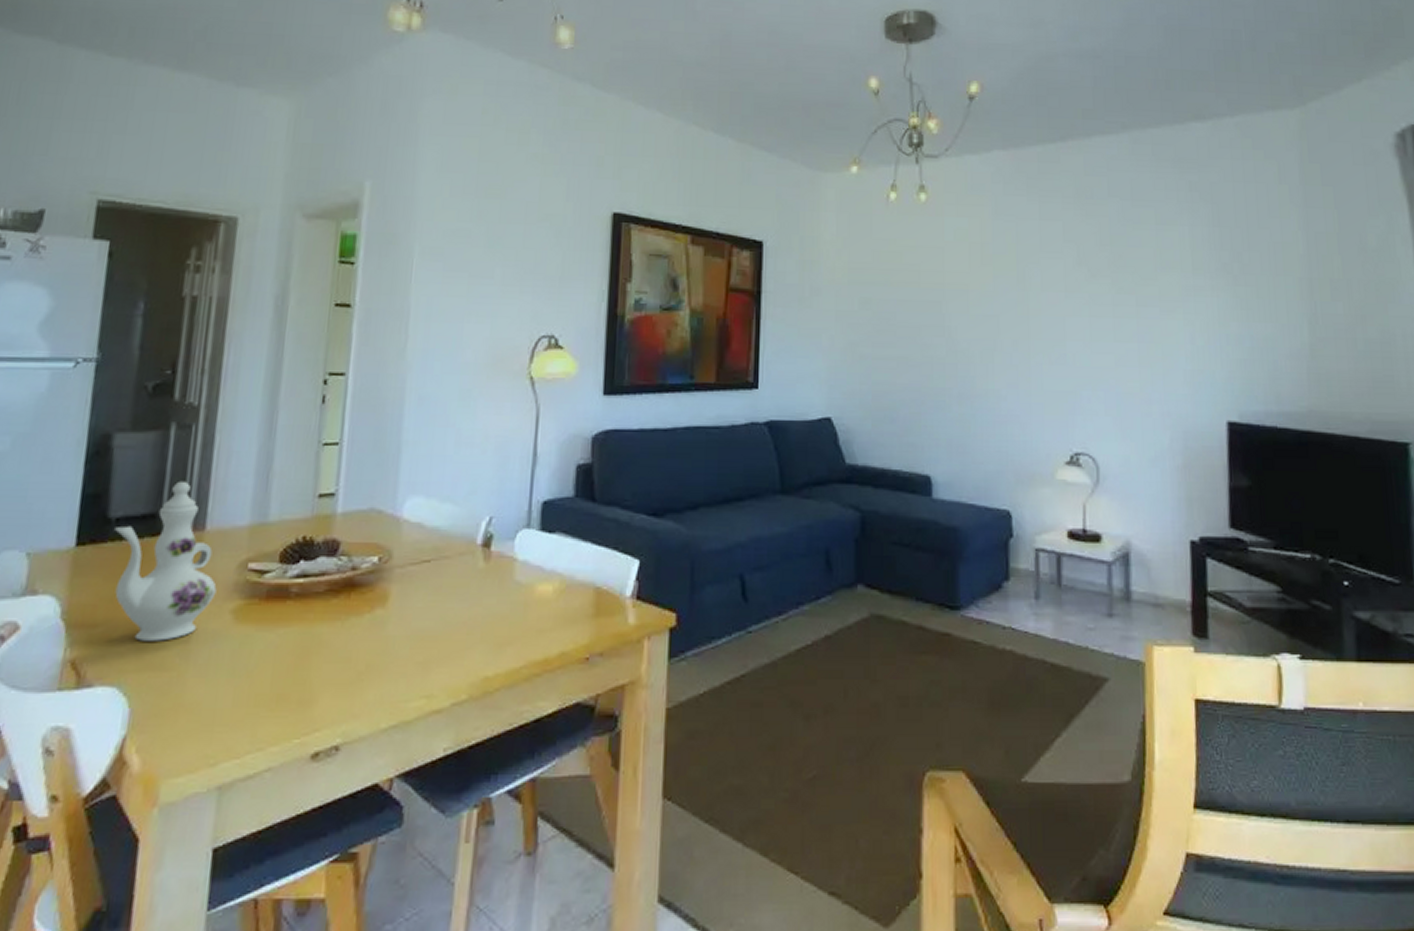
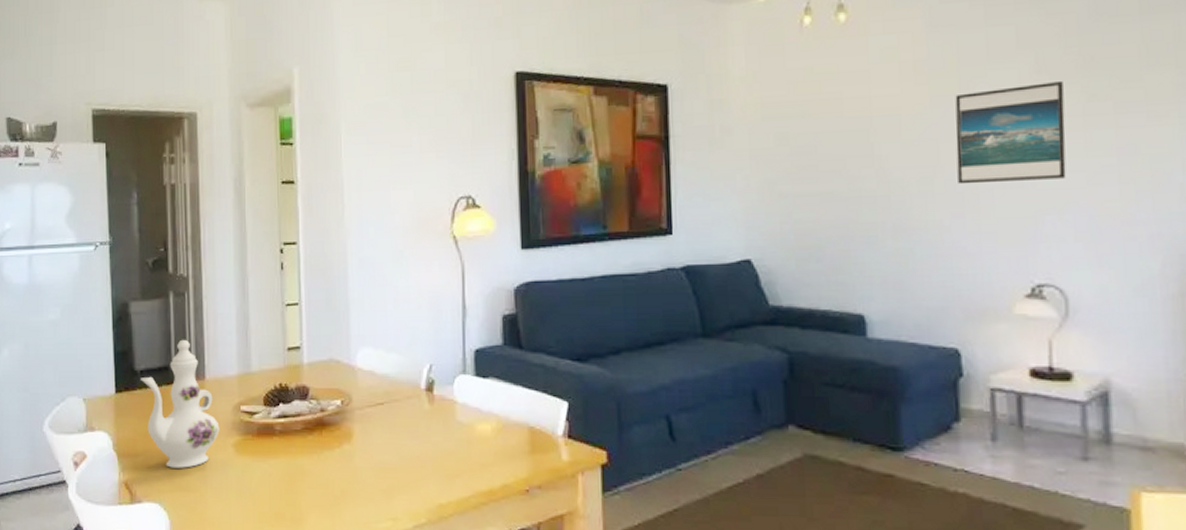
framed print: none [1013,273,1100,359] -> present [955,80,1067,185]

